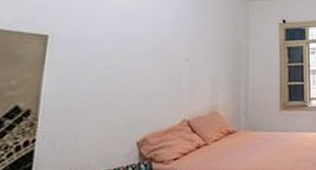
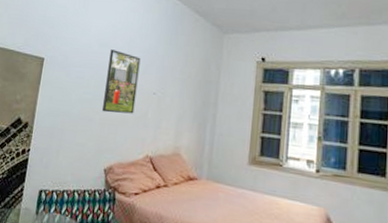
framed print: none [129,21,169,85] -> present [102,49,141,114]

